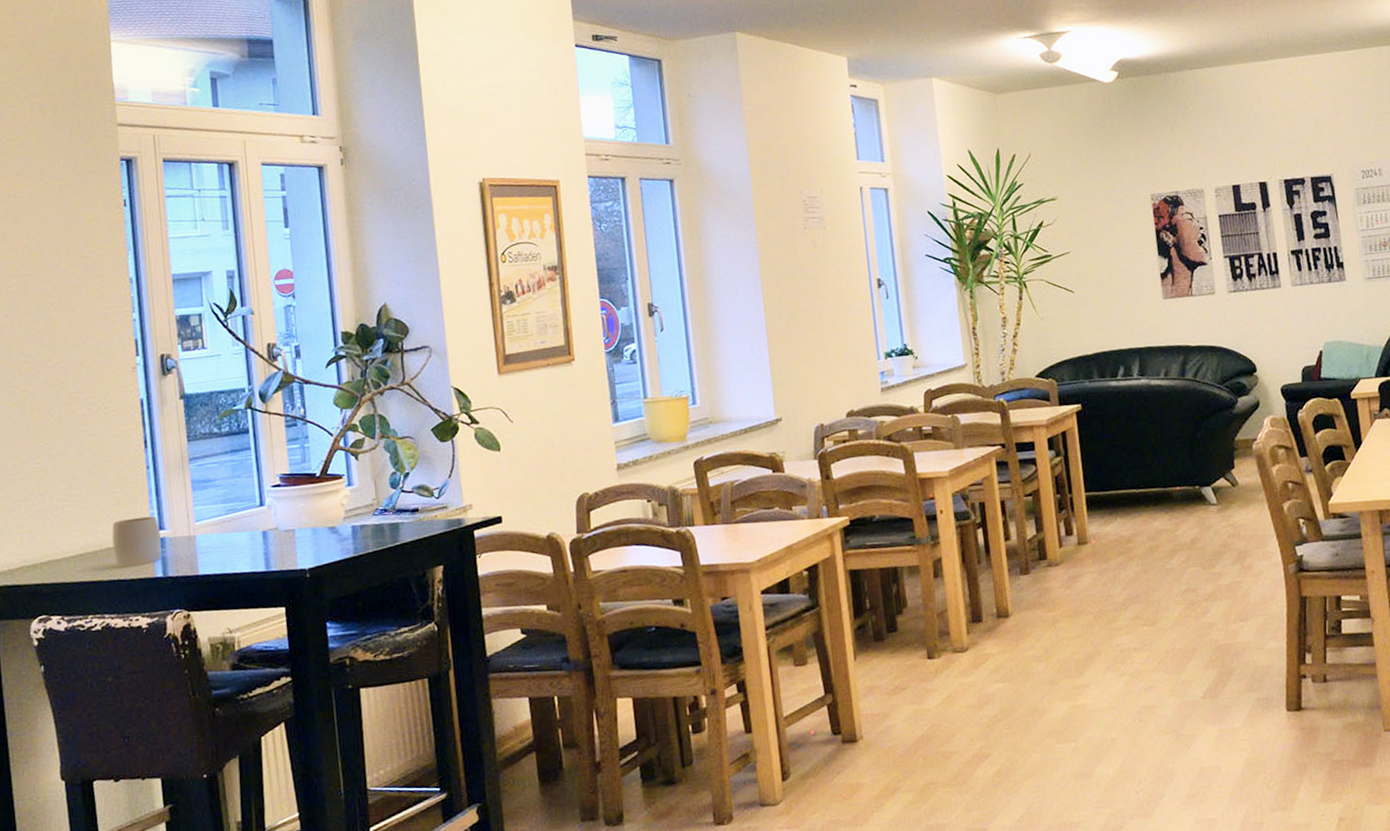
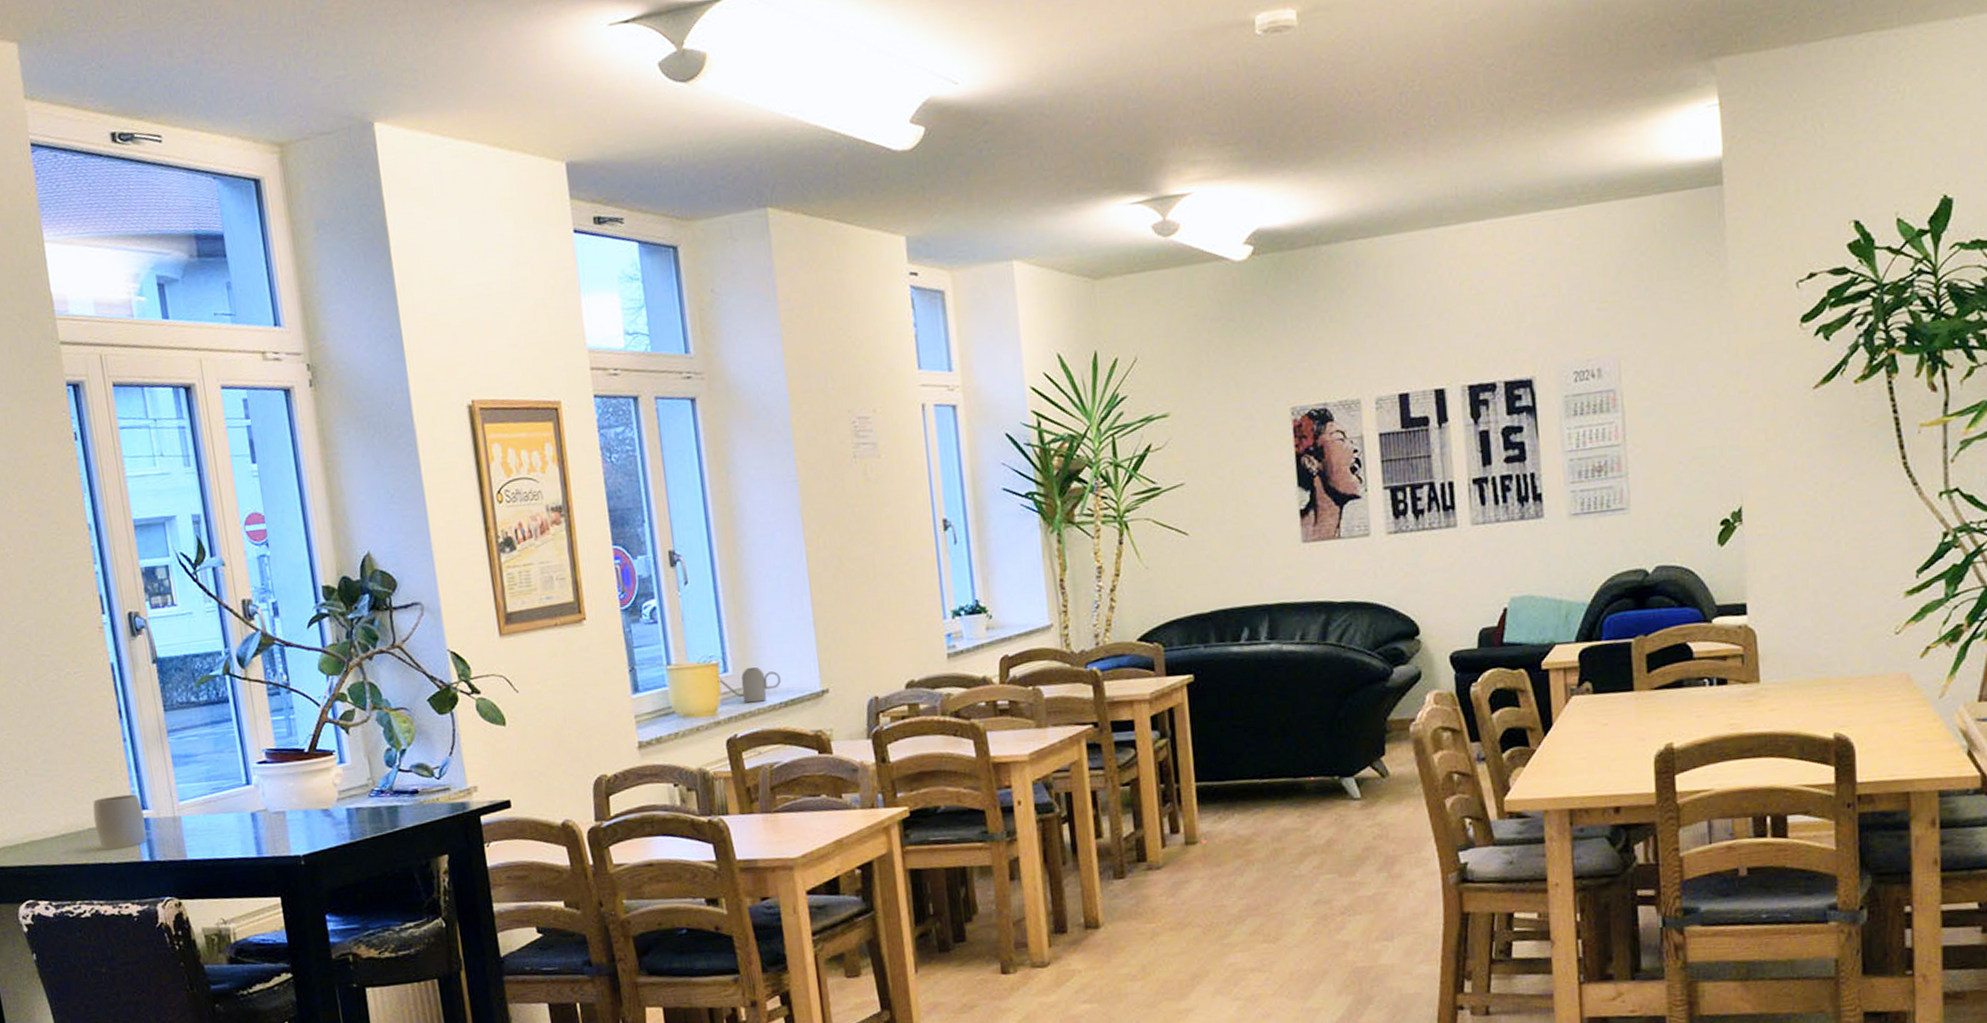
watering can: none [687,400,742,430] -> present [718,667,782,703]

